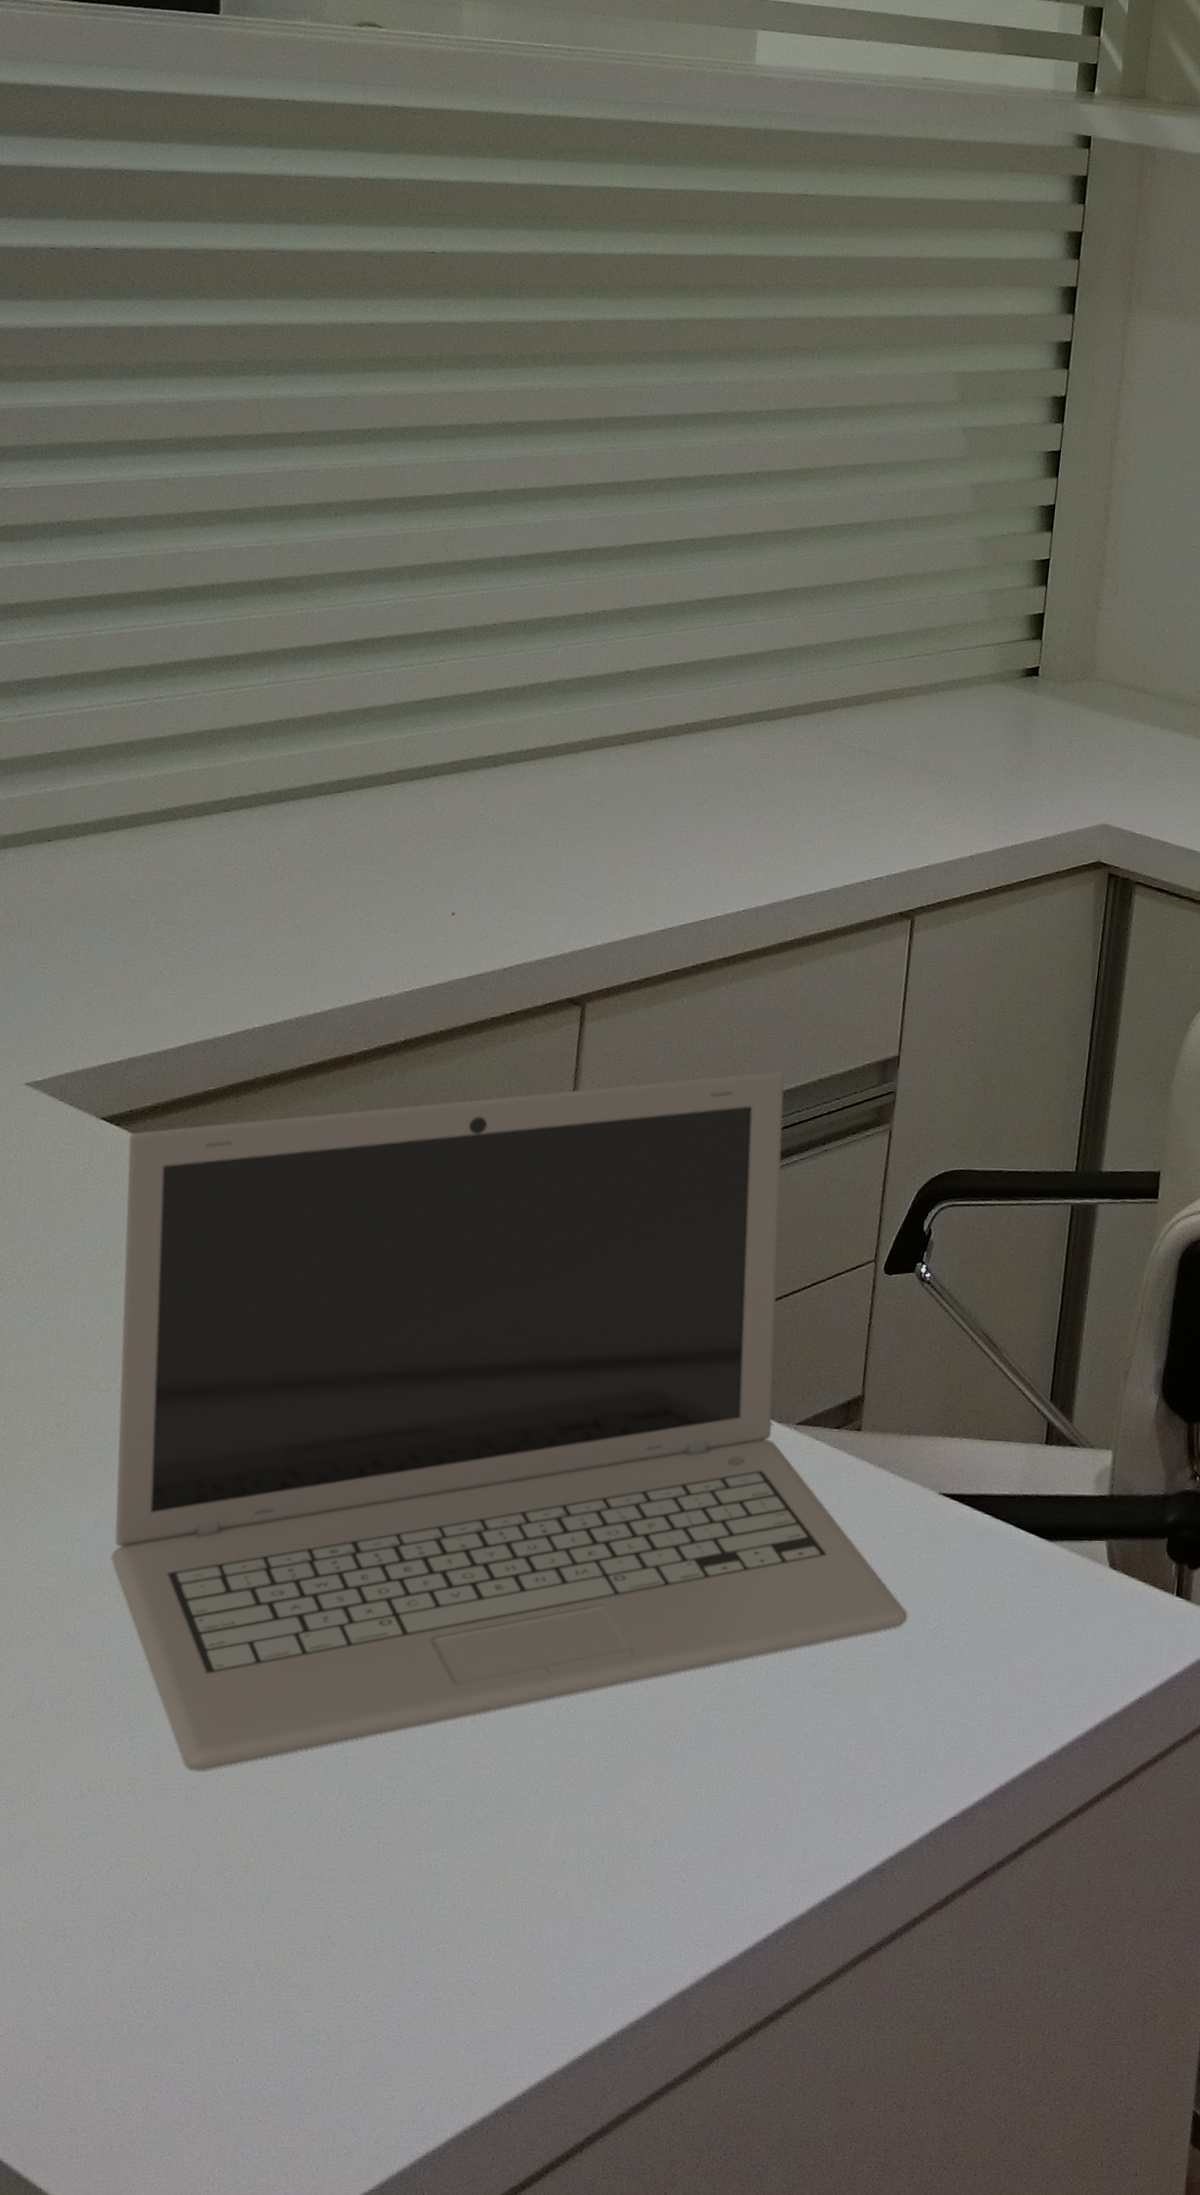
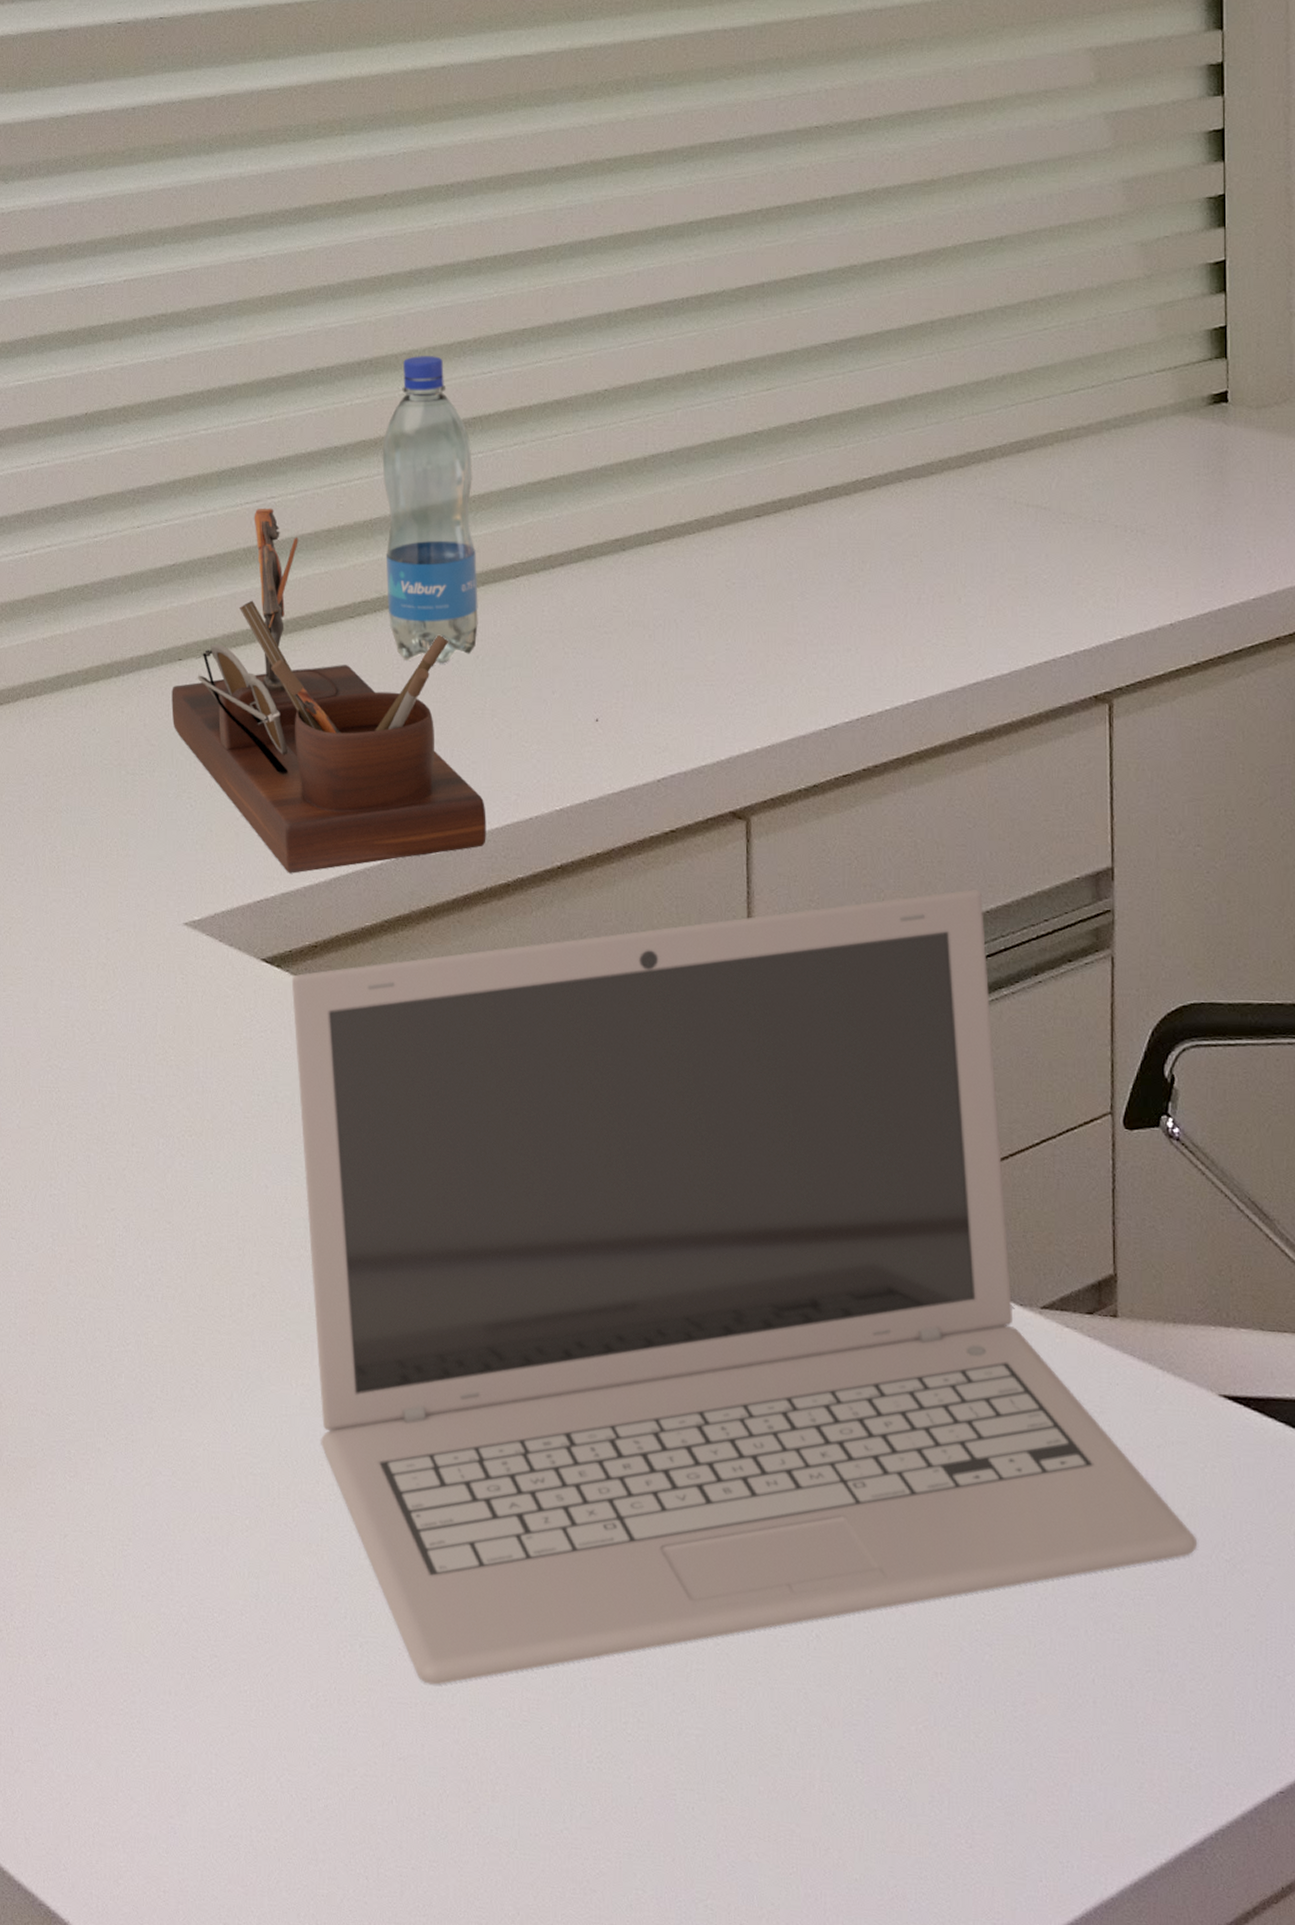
desk organizer: none [34,706,339,1041] -> present [171,508,486,874]
bottle: none [262,580,361,857] -> present [382,356,478,664]

